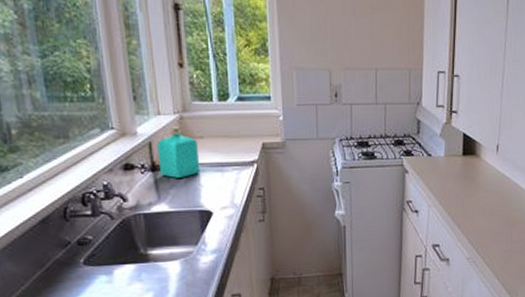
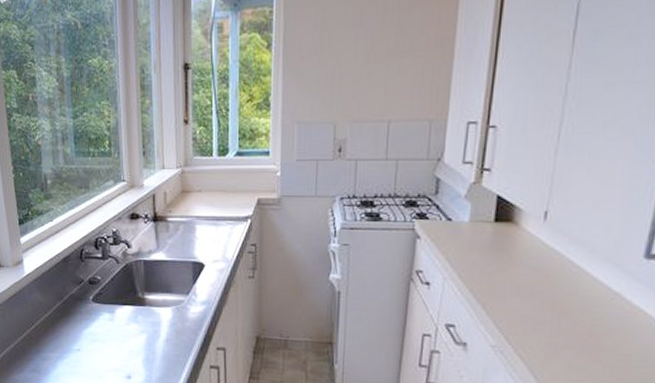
soap bottle: present [157,127,200,178] -> none [160,180,197,229]

